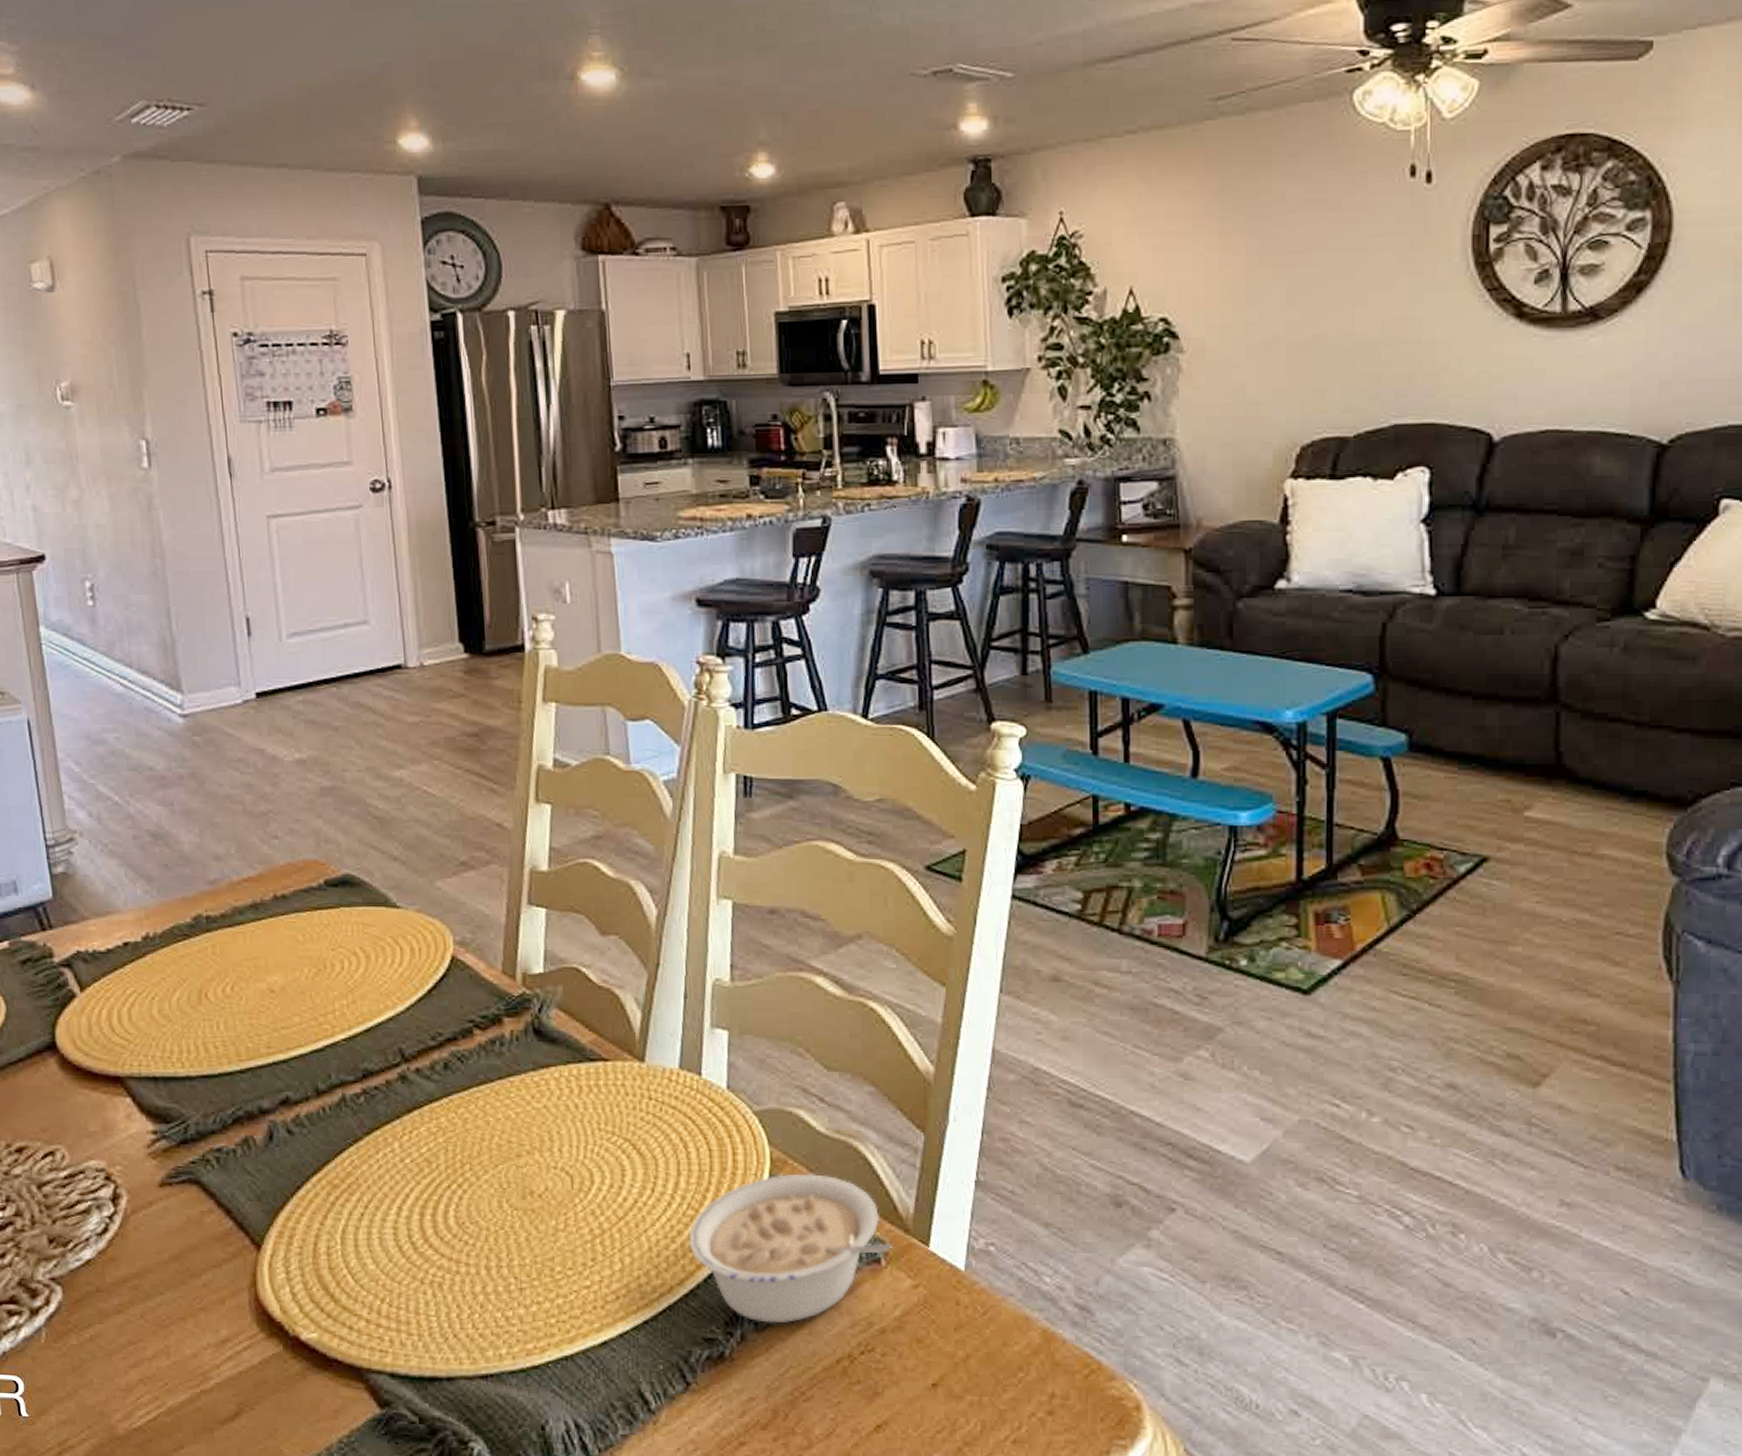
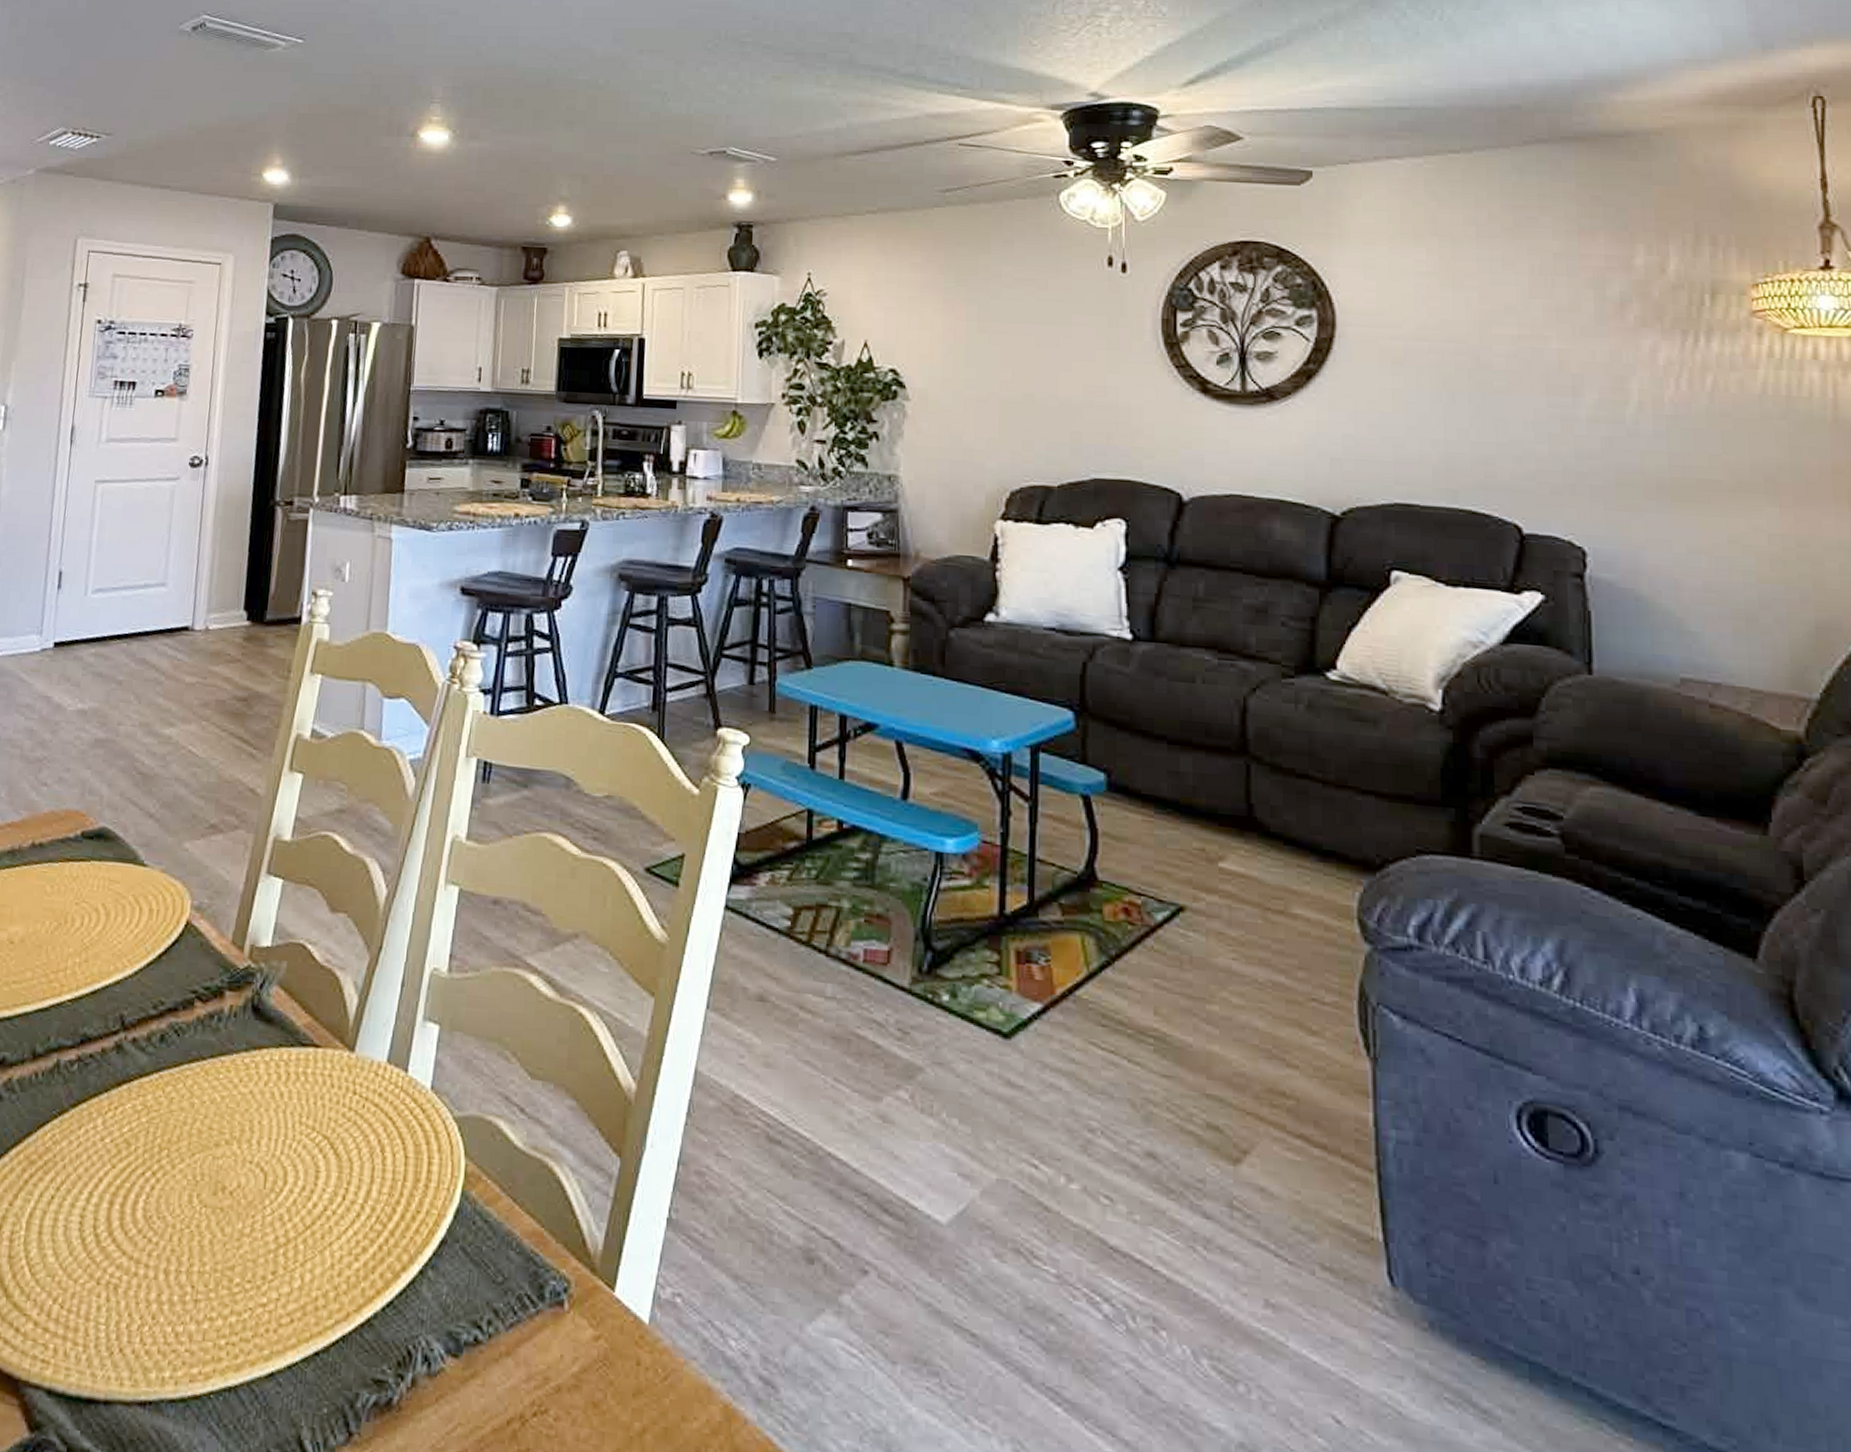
legume: present [688,1173,893,1324] -> none [371,1191,579,1369]

